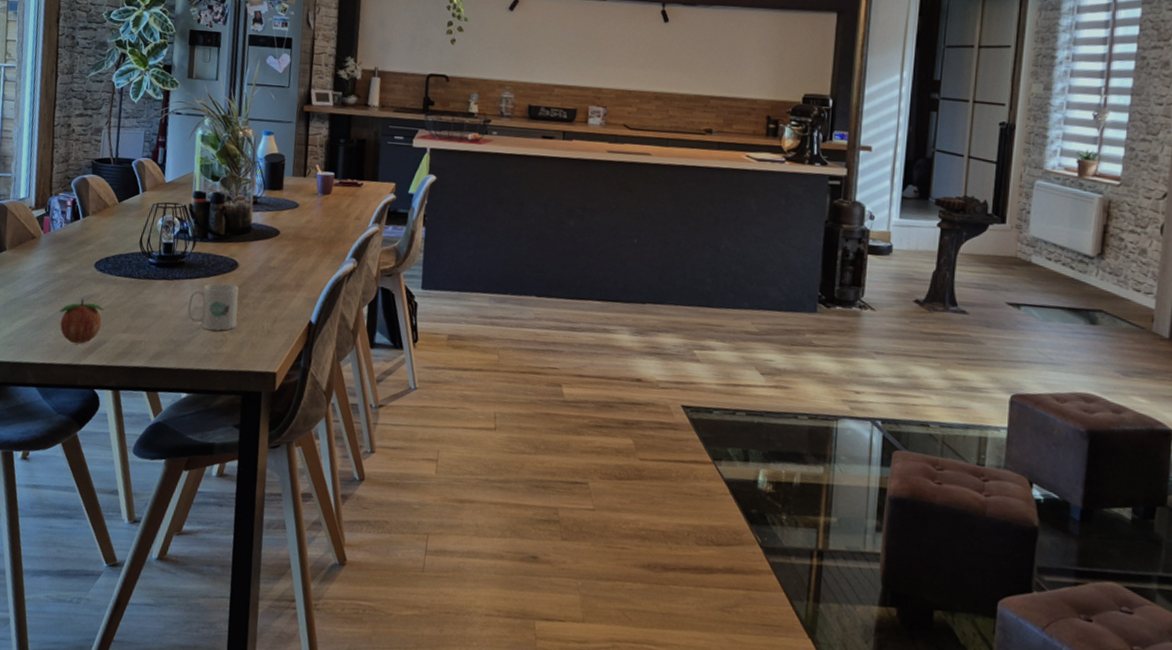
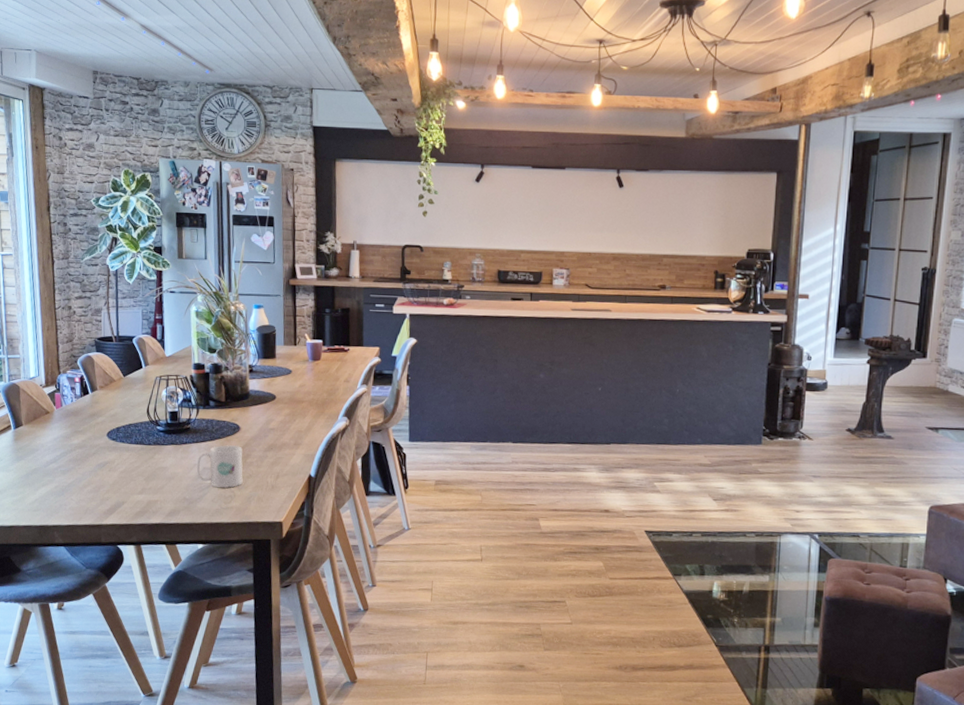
fruit: present [59,298,105,344] -> none [78,466,120,506]

